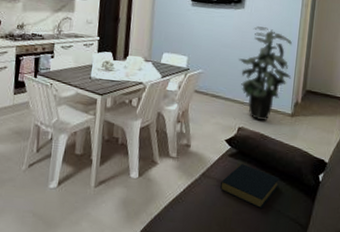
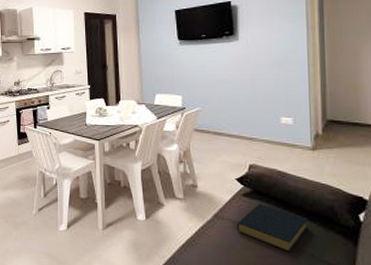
indoor plant: present [239,26,293,122] -> none [240,57,306,157]

